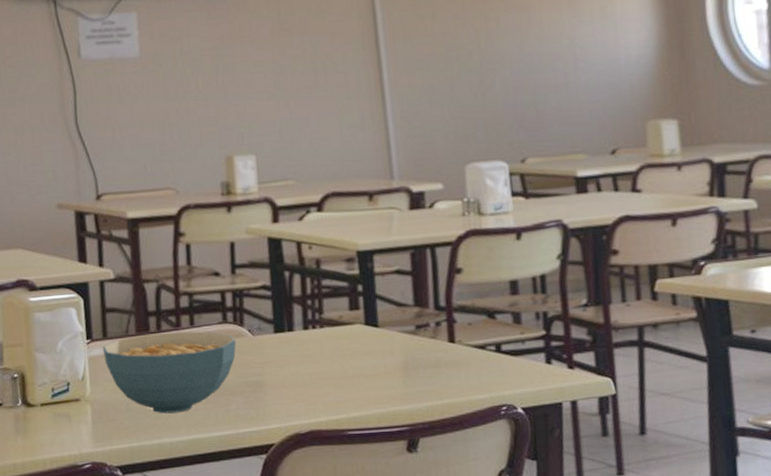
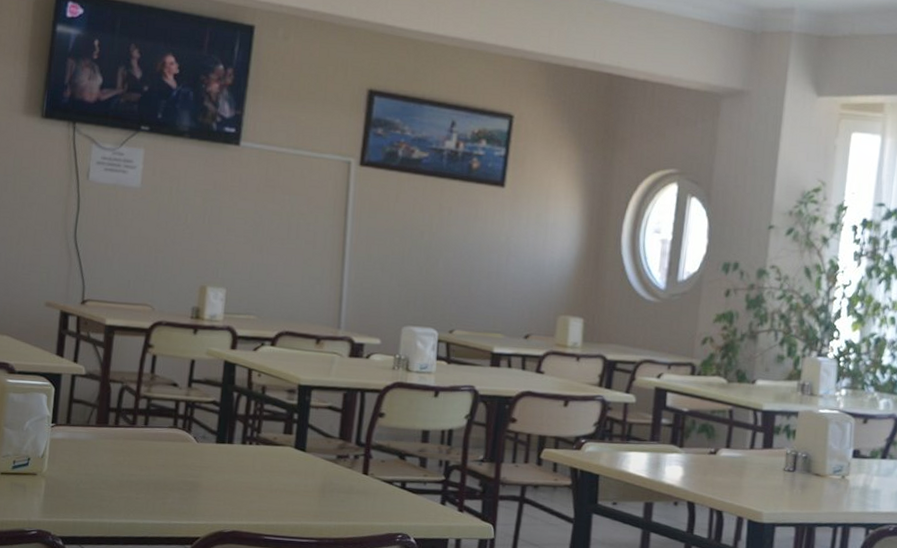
cereal bowl: present [102,331,236,414] -> none [64,426,182,499]

